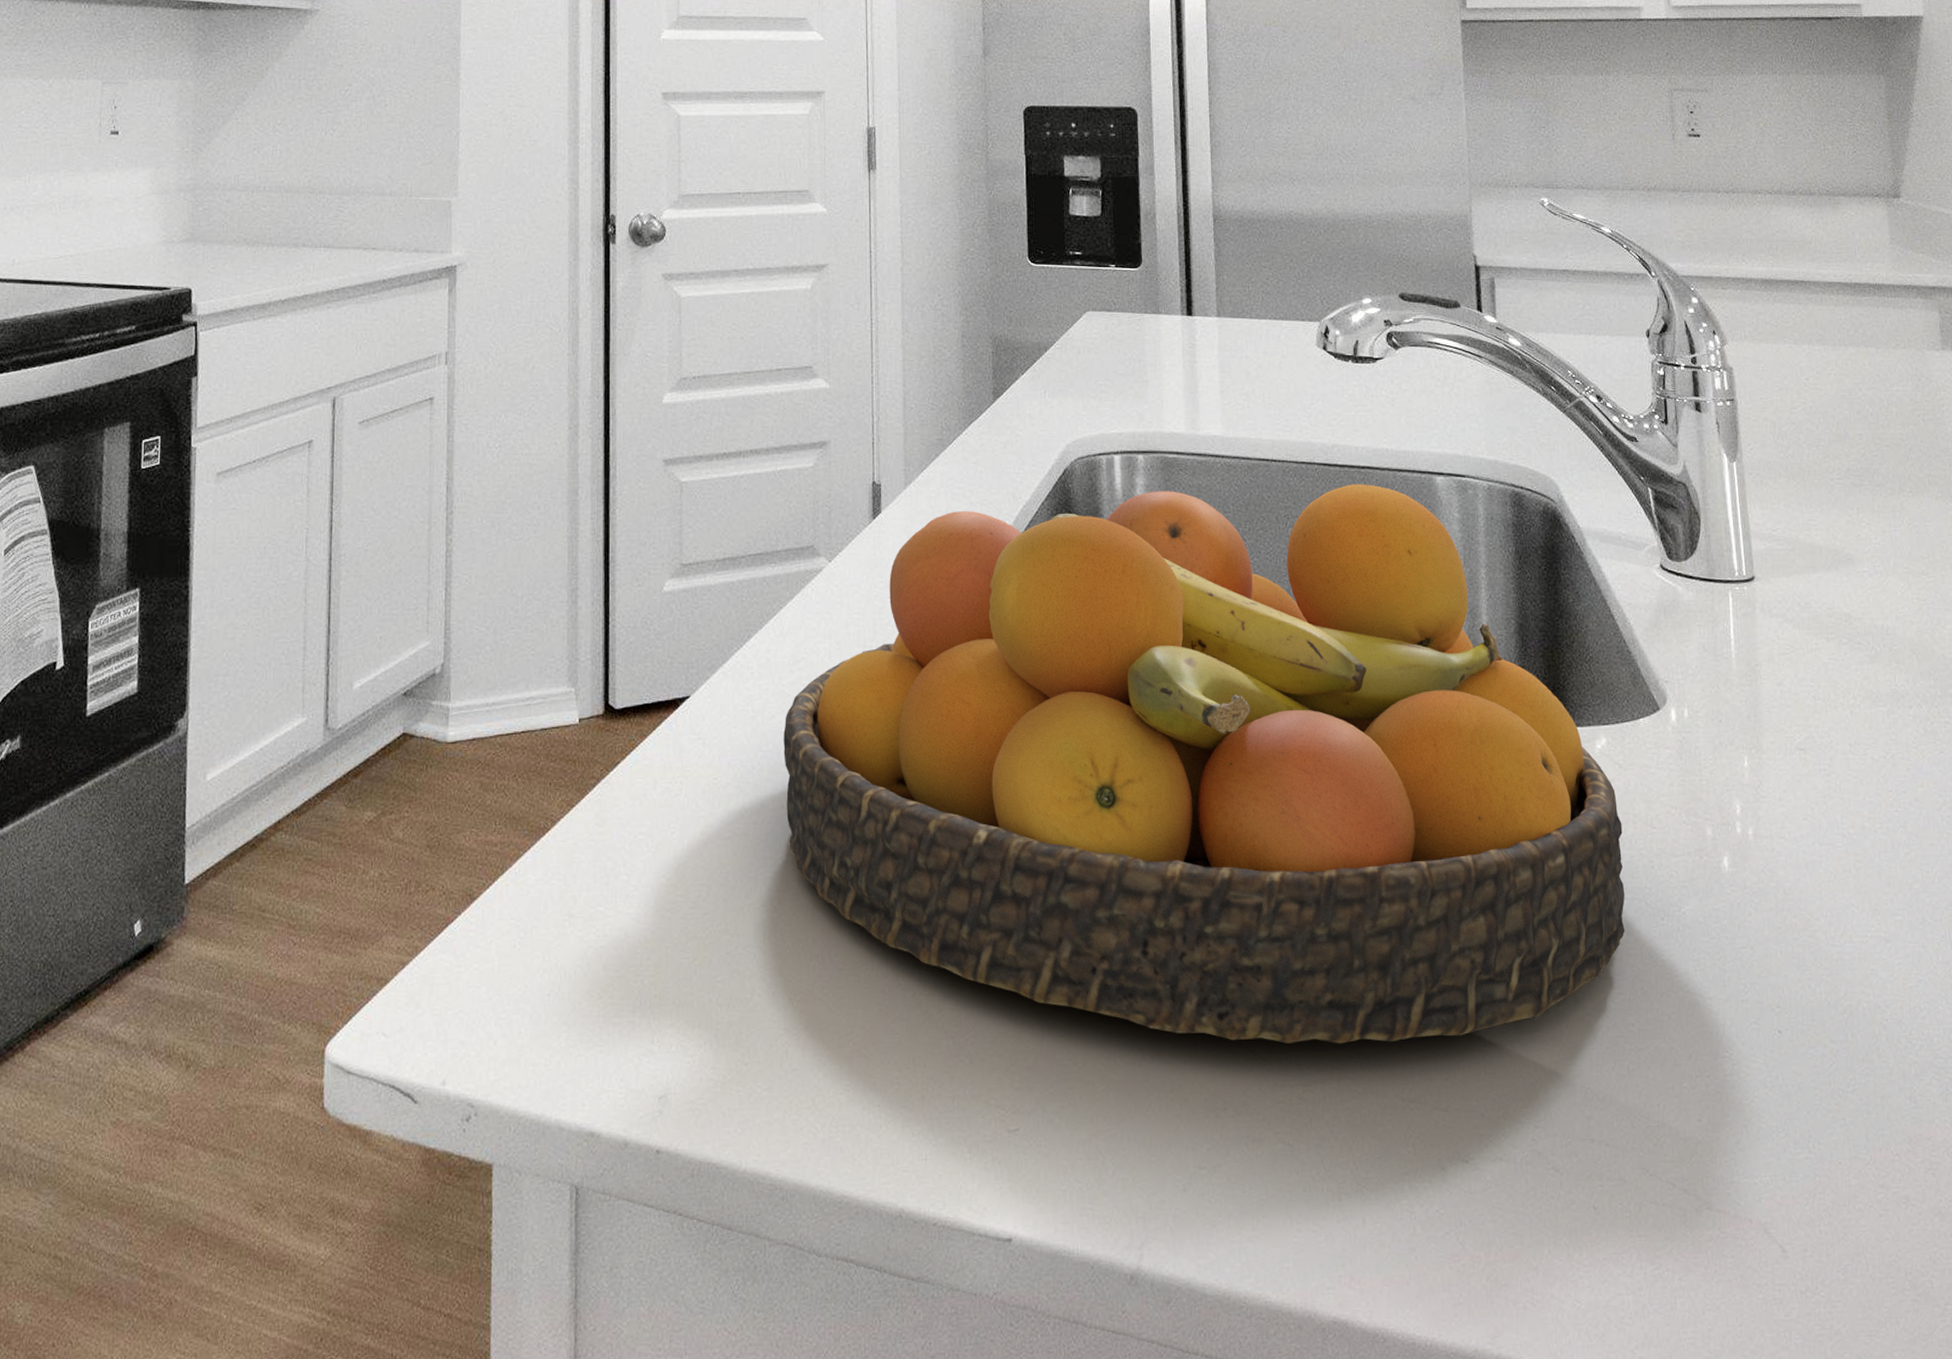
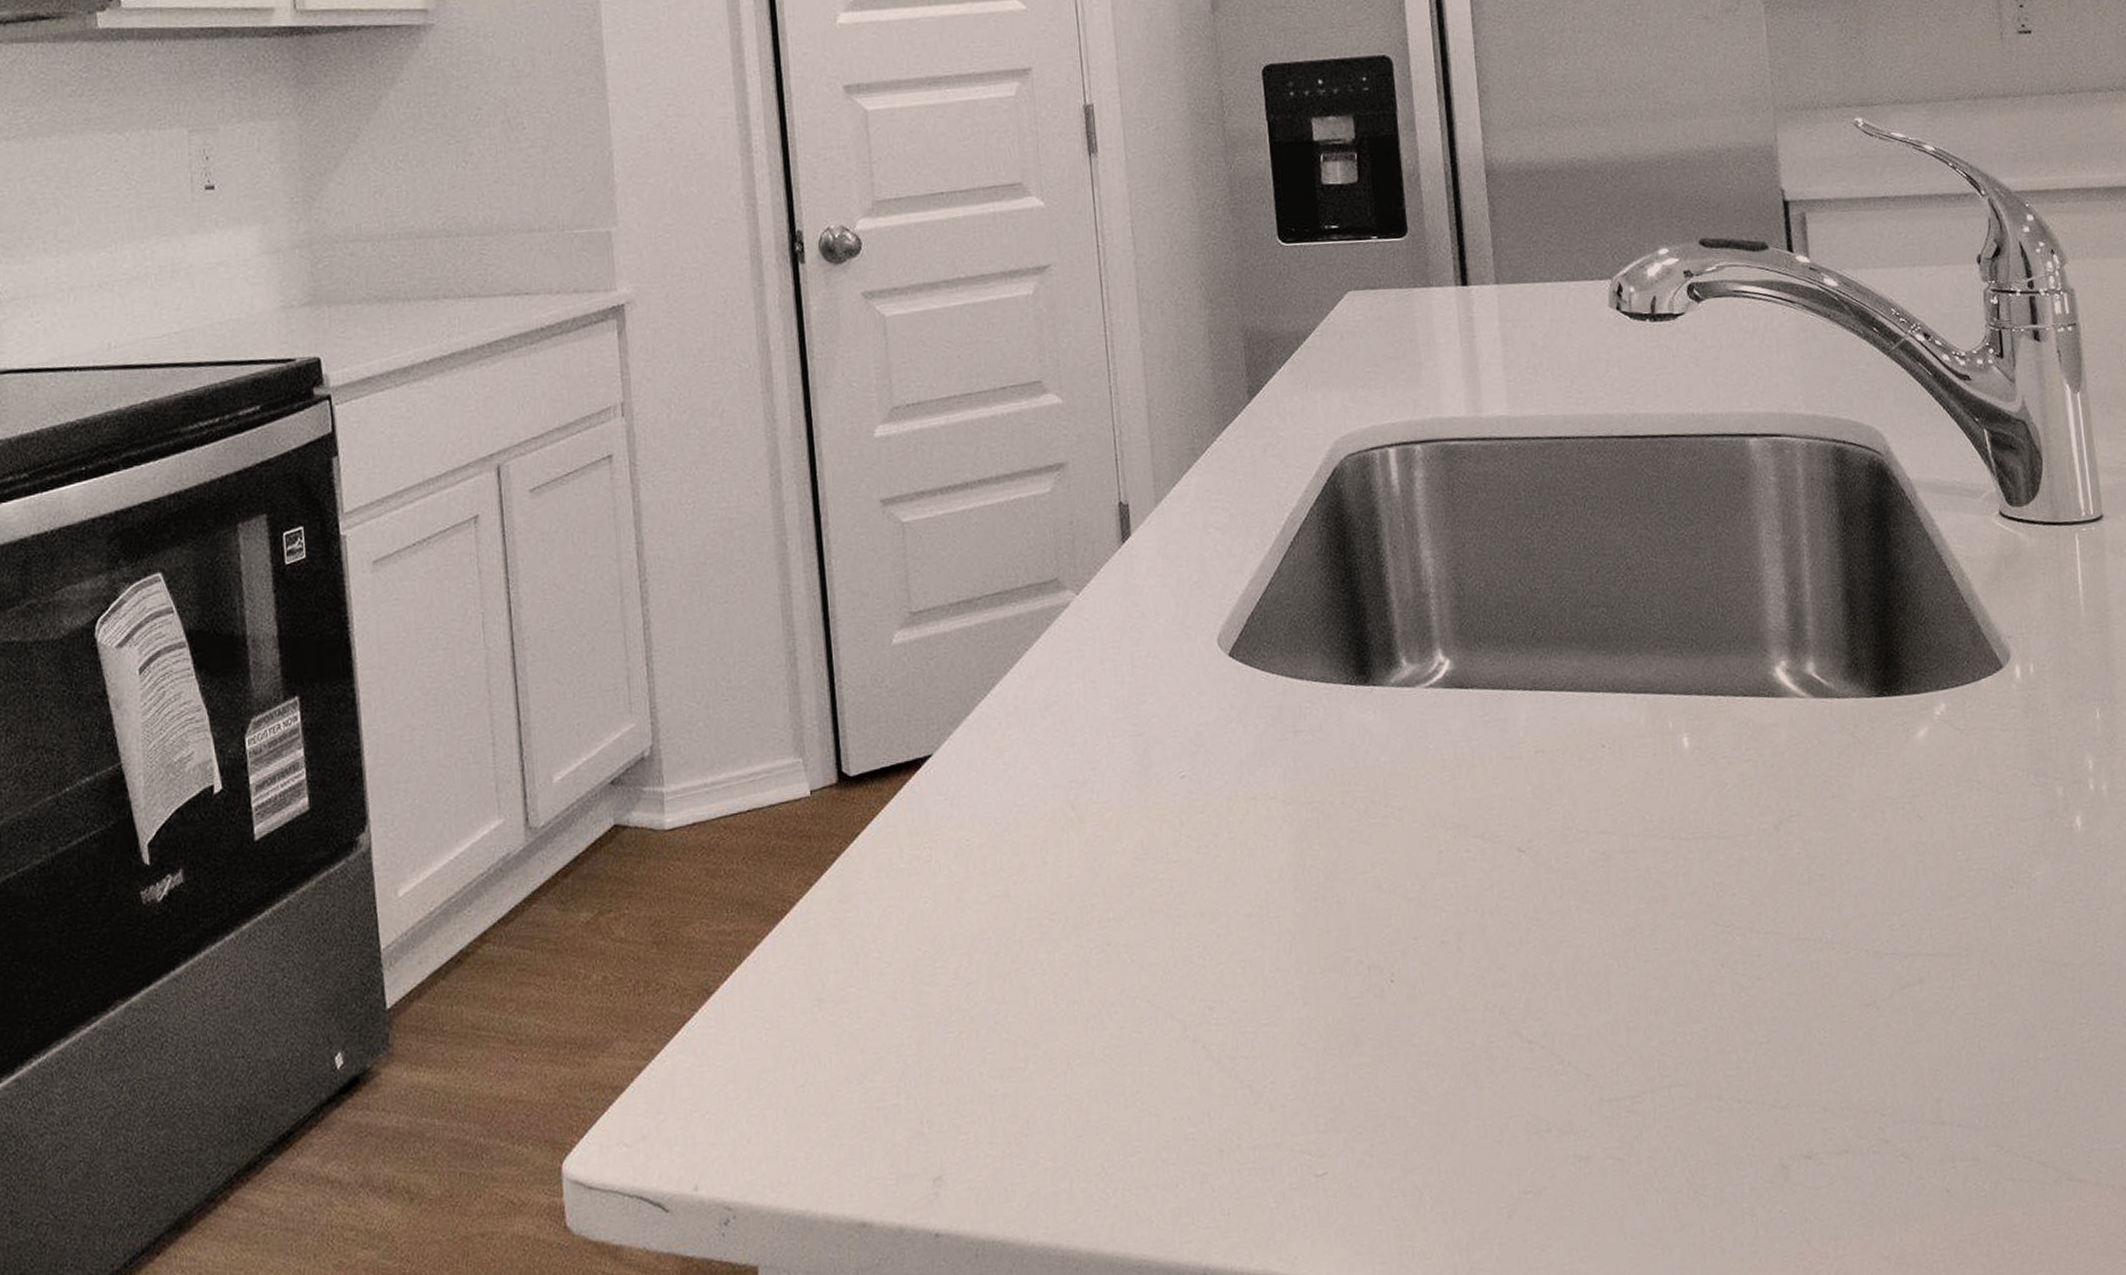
fruit bowl: present [783,484,1625,1044] -> none [1039,454,1972,1059]

